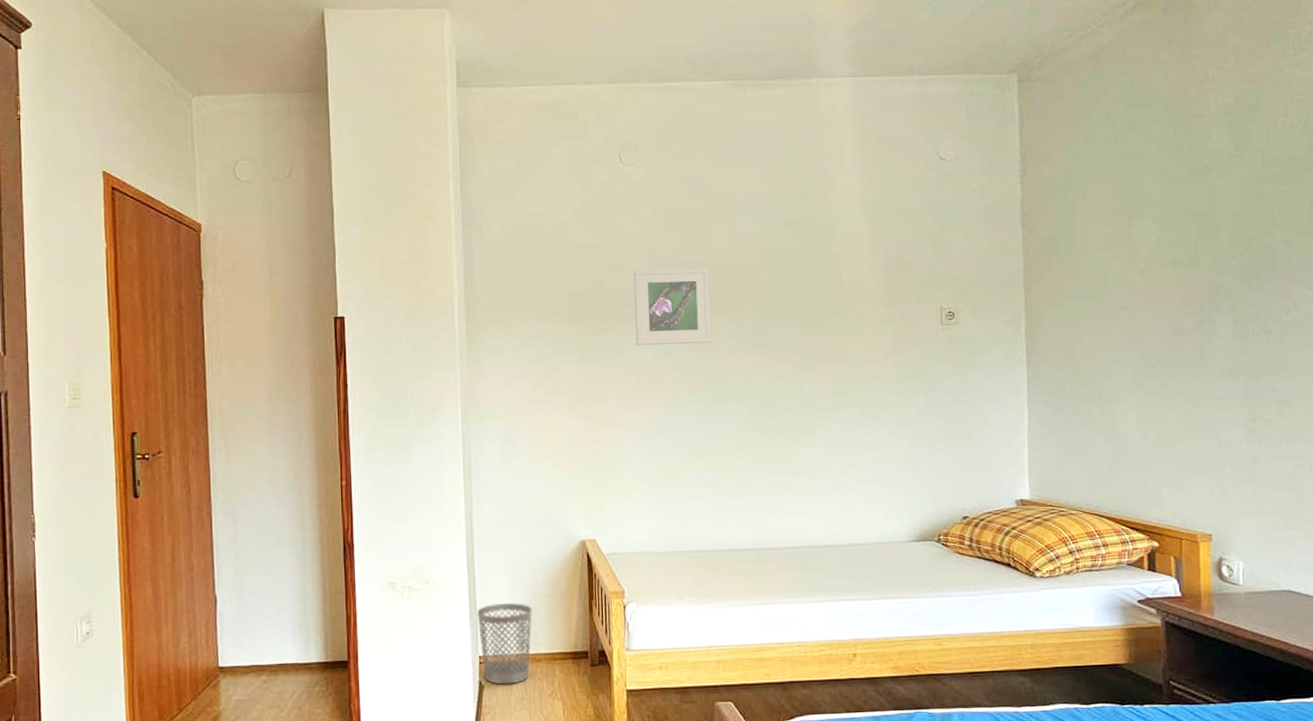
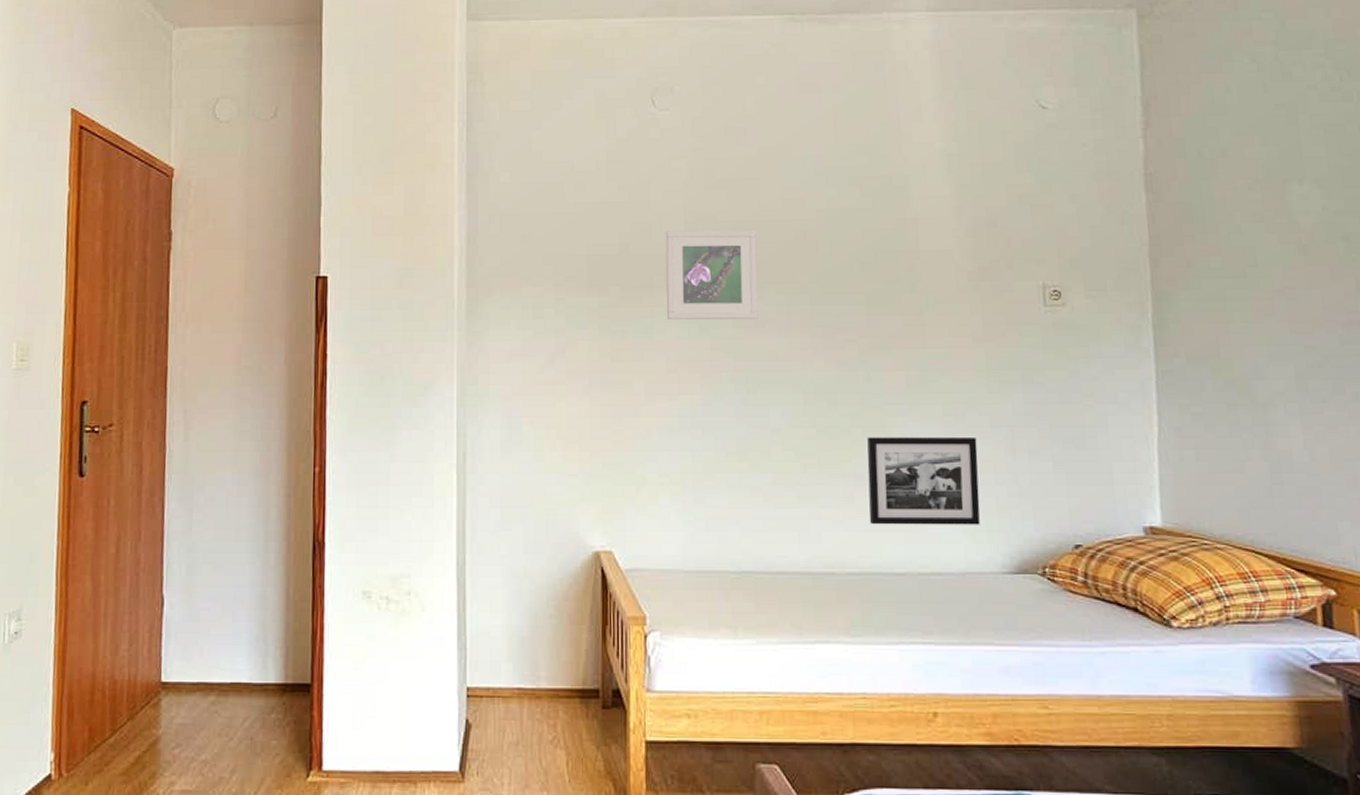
wastebasket: present [476,602,533,685] -> none [466,623,534,725]
picture frame: none [801,434,890,508] -> present [867,436,980,525]

